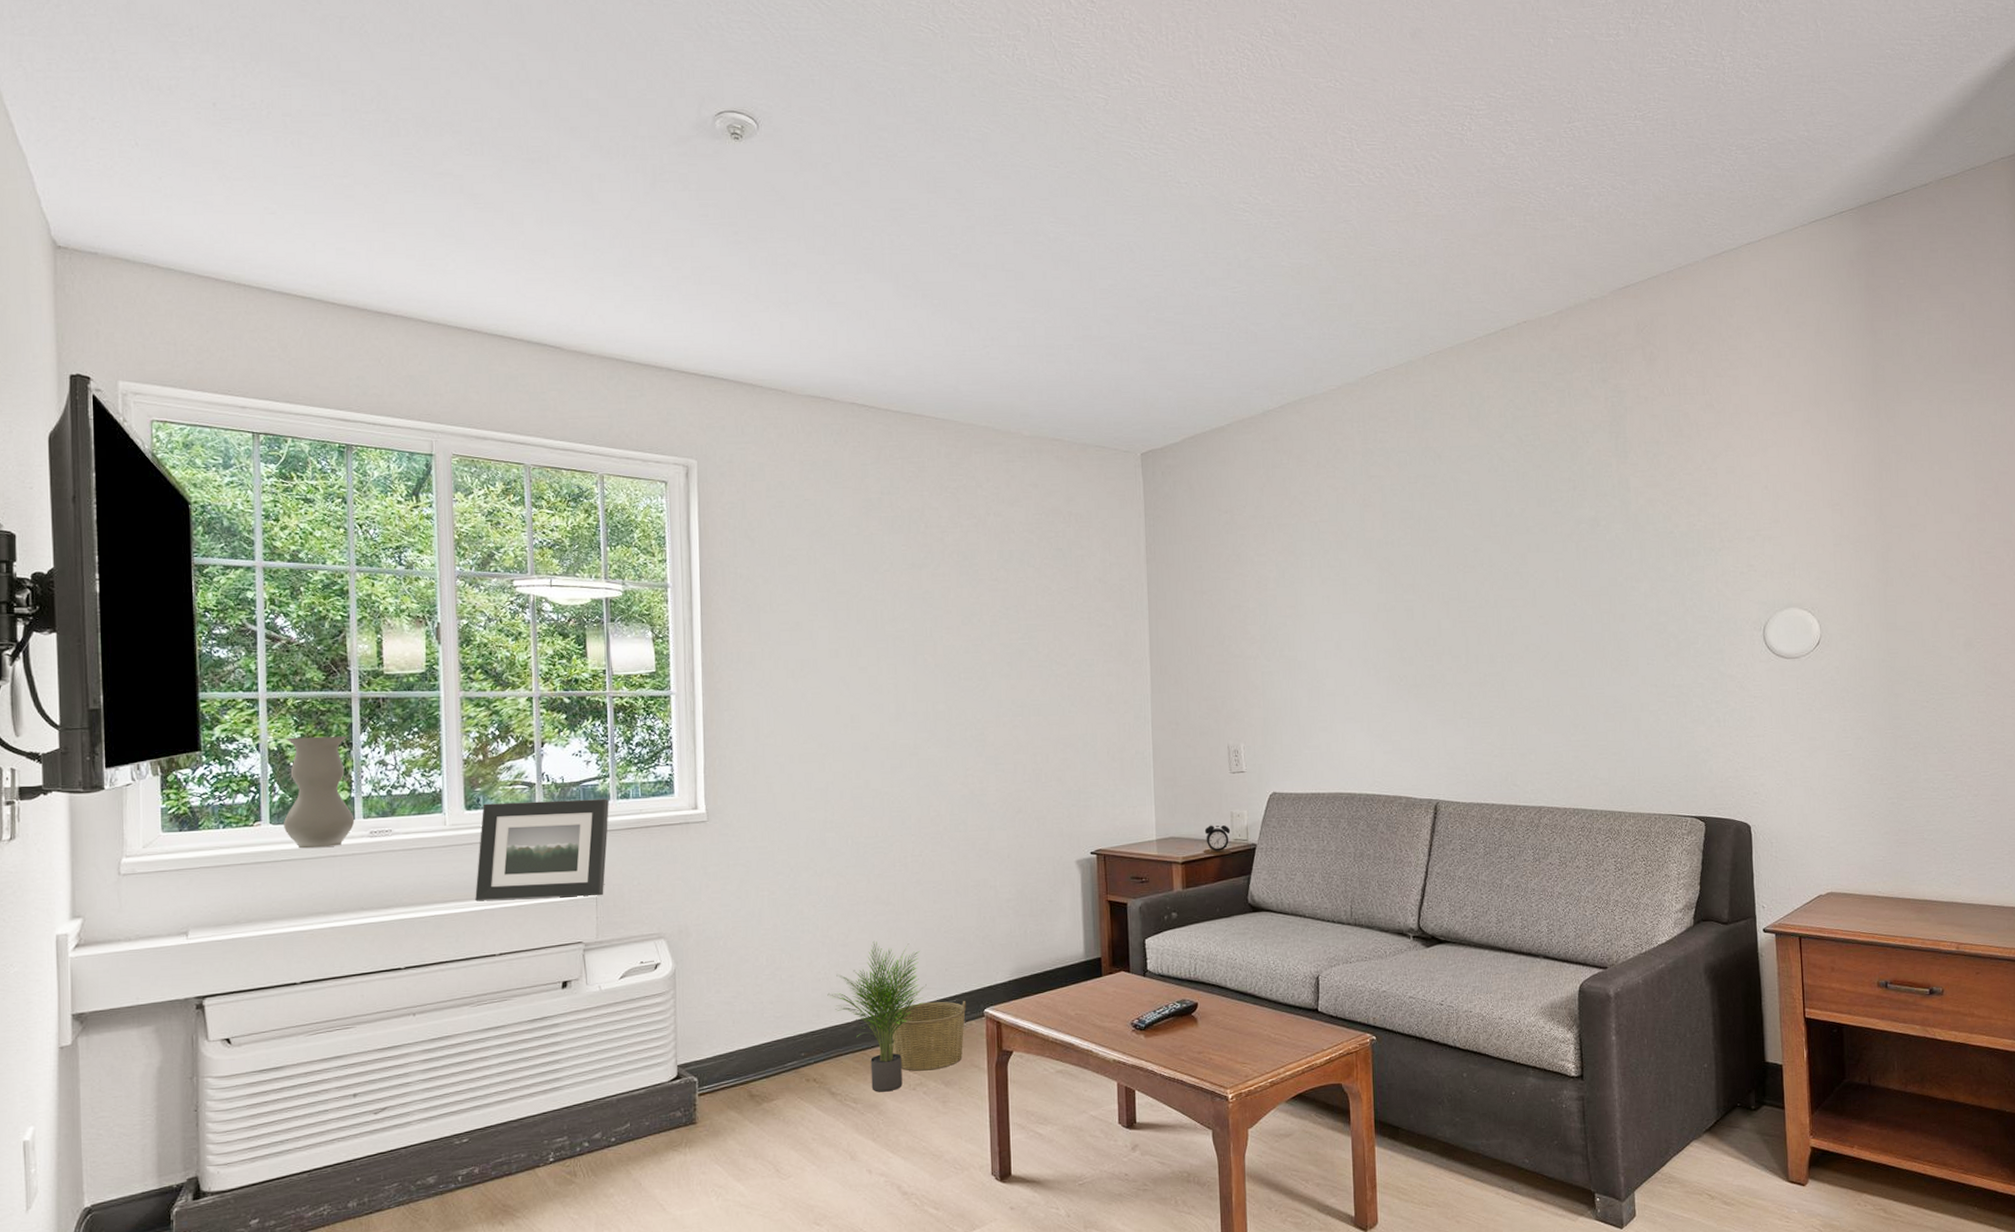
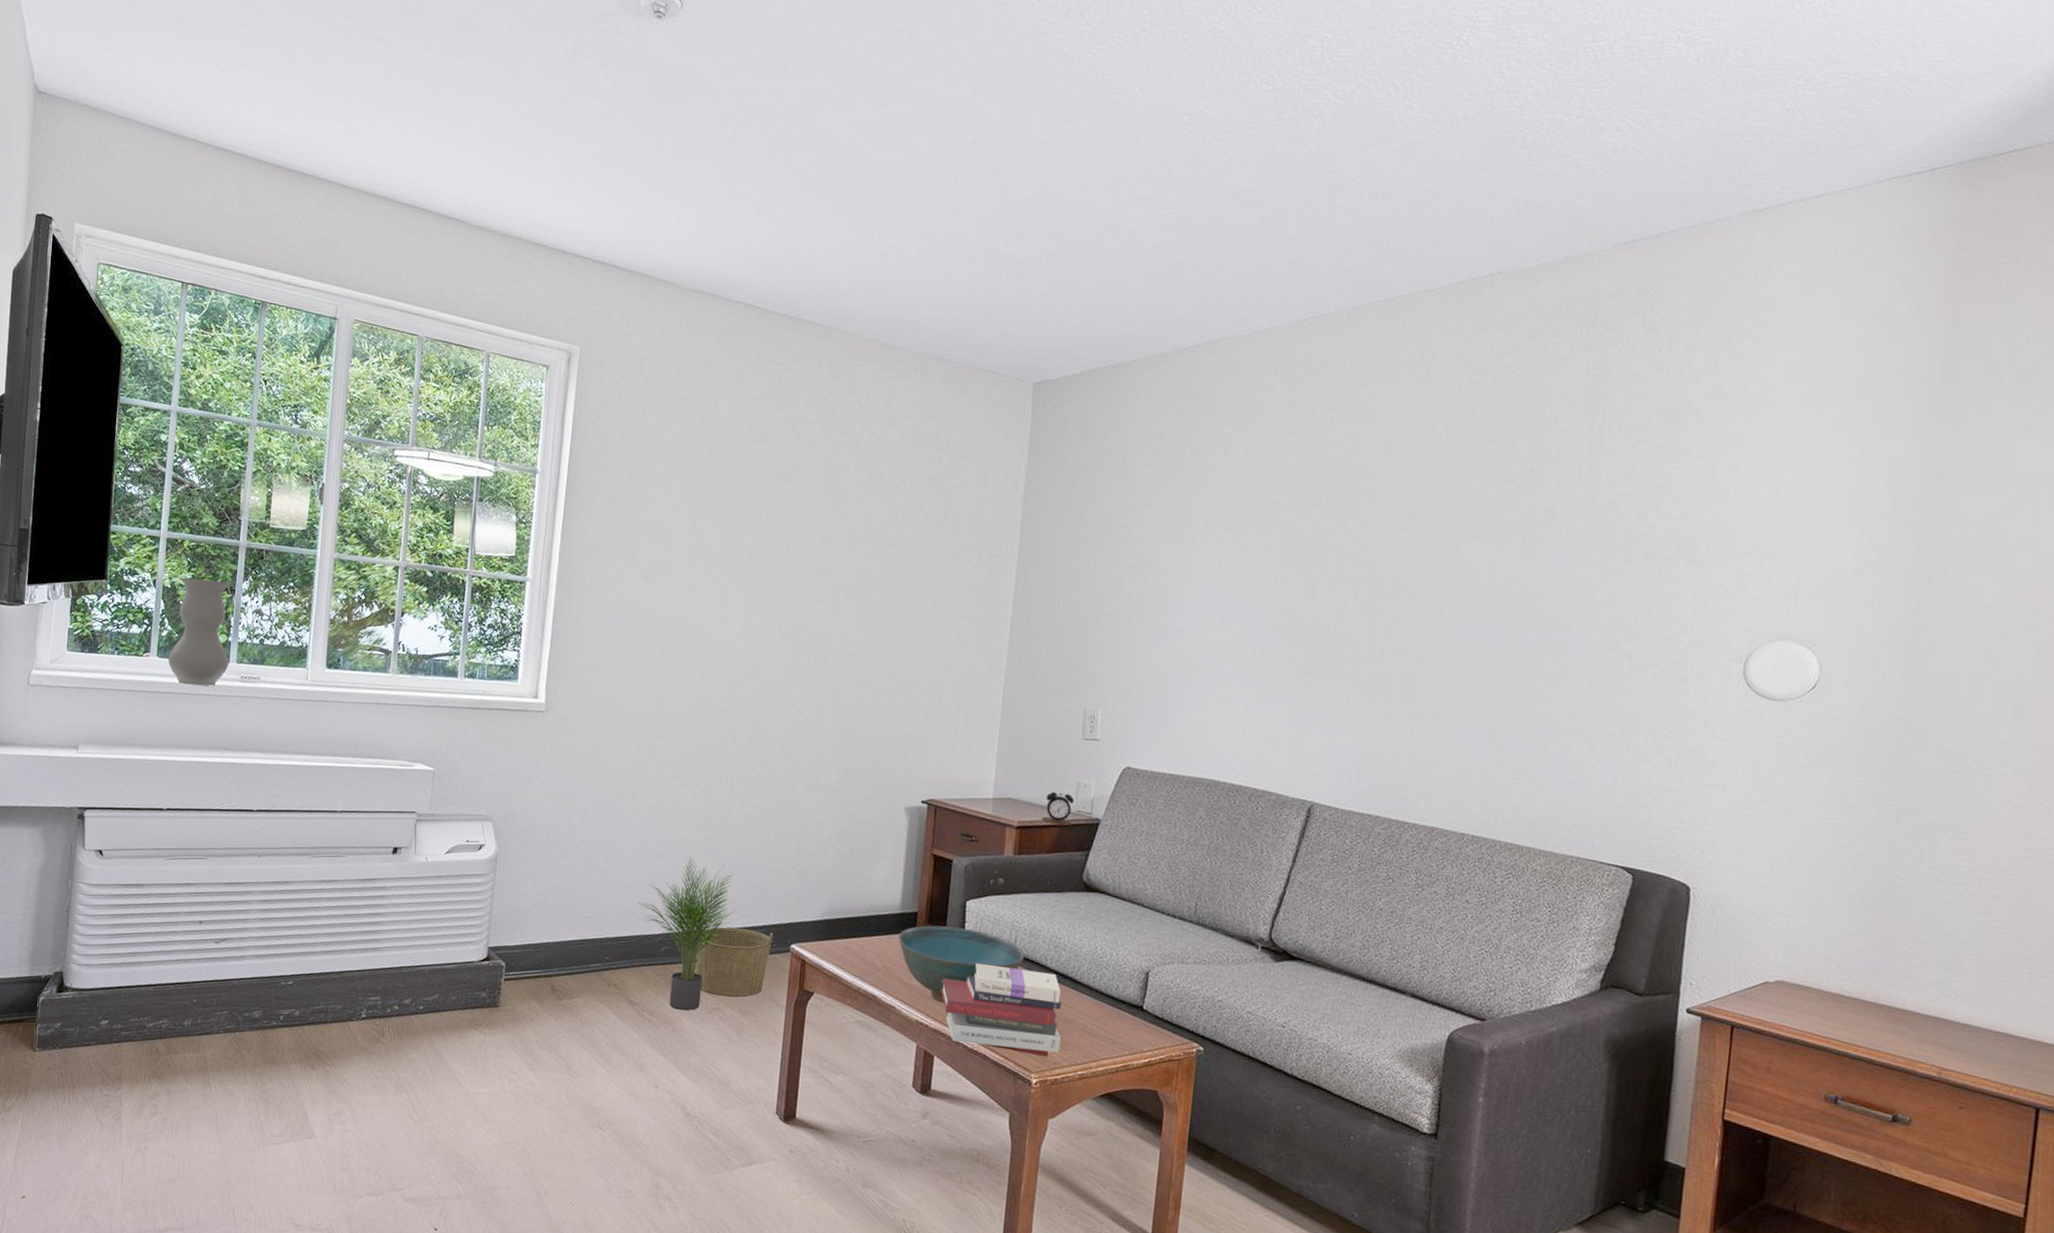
picture frame: present [475,799,609,902] -> none [325,664,456,770]
bowl: none [1086,965,1206,1039] -> present [898,925,1025,1003]
books: none [1132,992,1249,1073] -> present [941,962,1062,1056]

